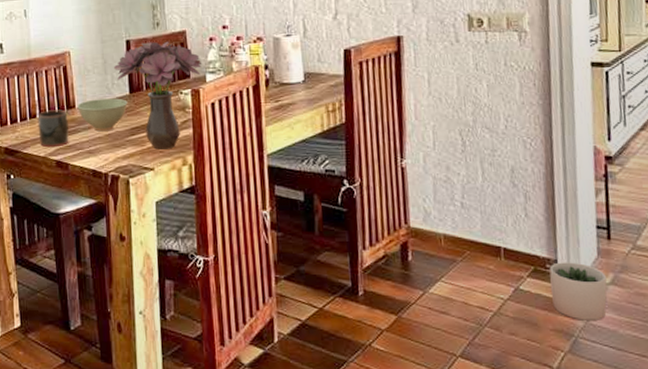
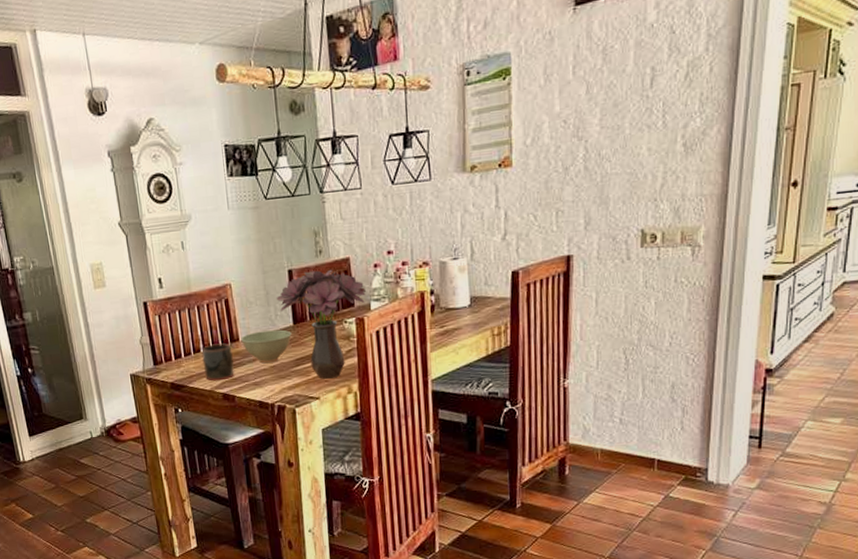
planter: present [549,262,608,320] -> none [698,470,752,522]

